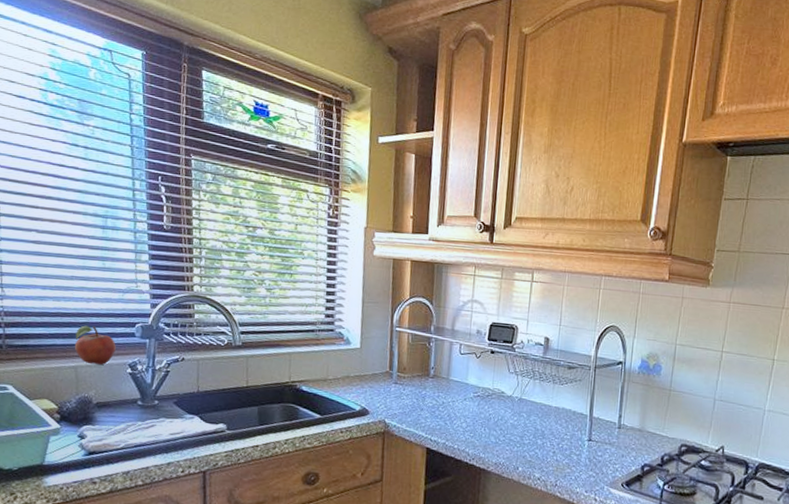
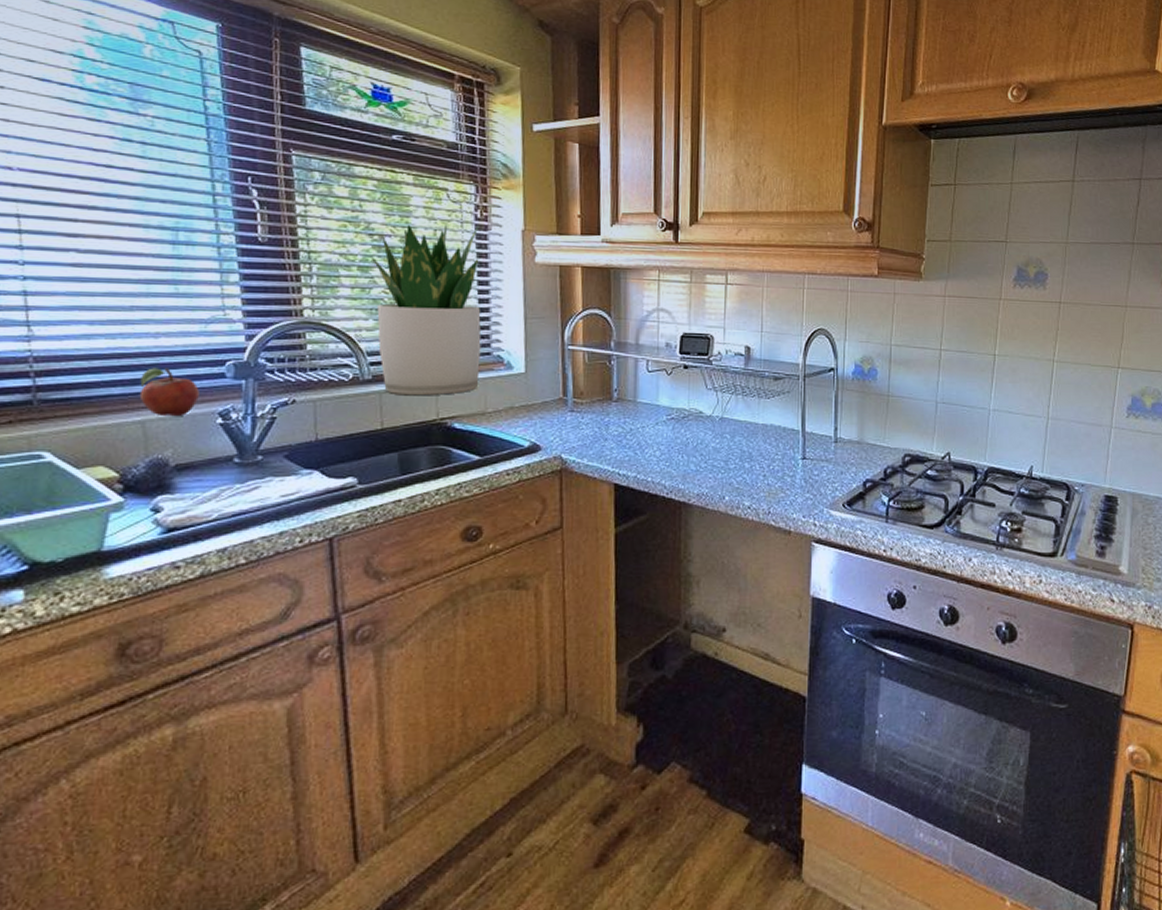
planter: none [247,219,331,362] -> present [372,222,481,396]

